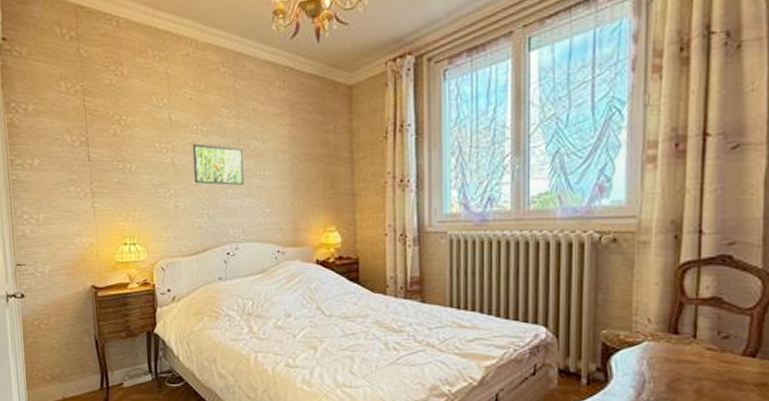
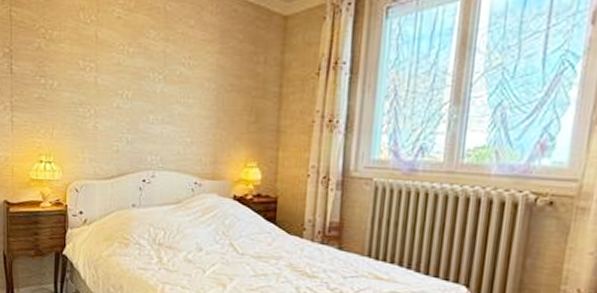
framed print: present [192,143,244,185] -> none [115,64,168,111]

